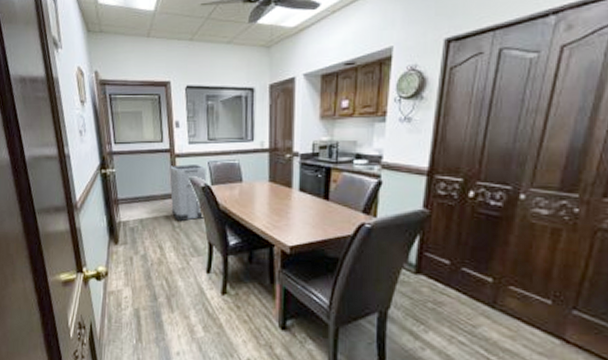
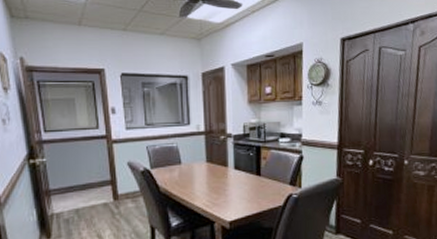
trash can: present [169,164,207,222] -> none [107,150,147,208]

